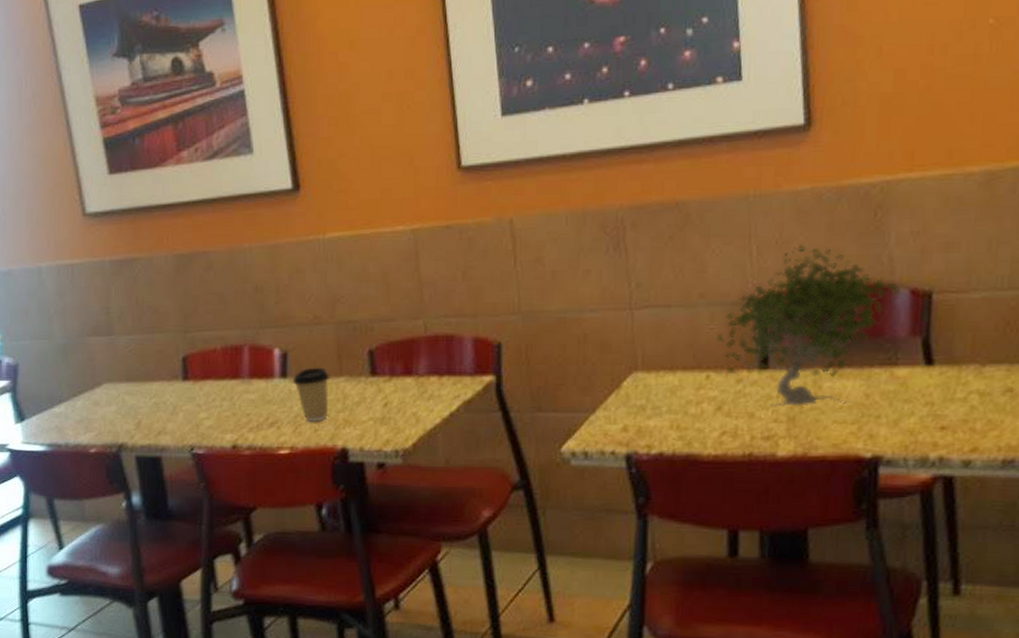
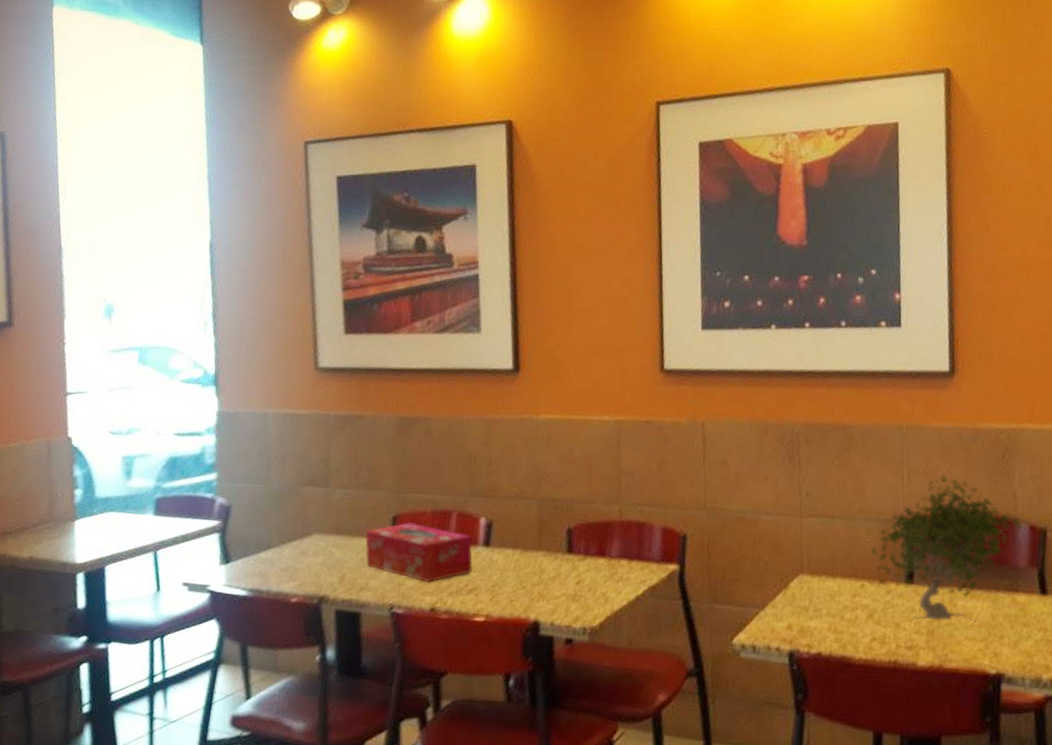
tissue box: none [156,362,271,420] -> present [365,522,473,582]
coffee cup: present [292,367,330,422] -> none [494,539,530,593]

